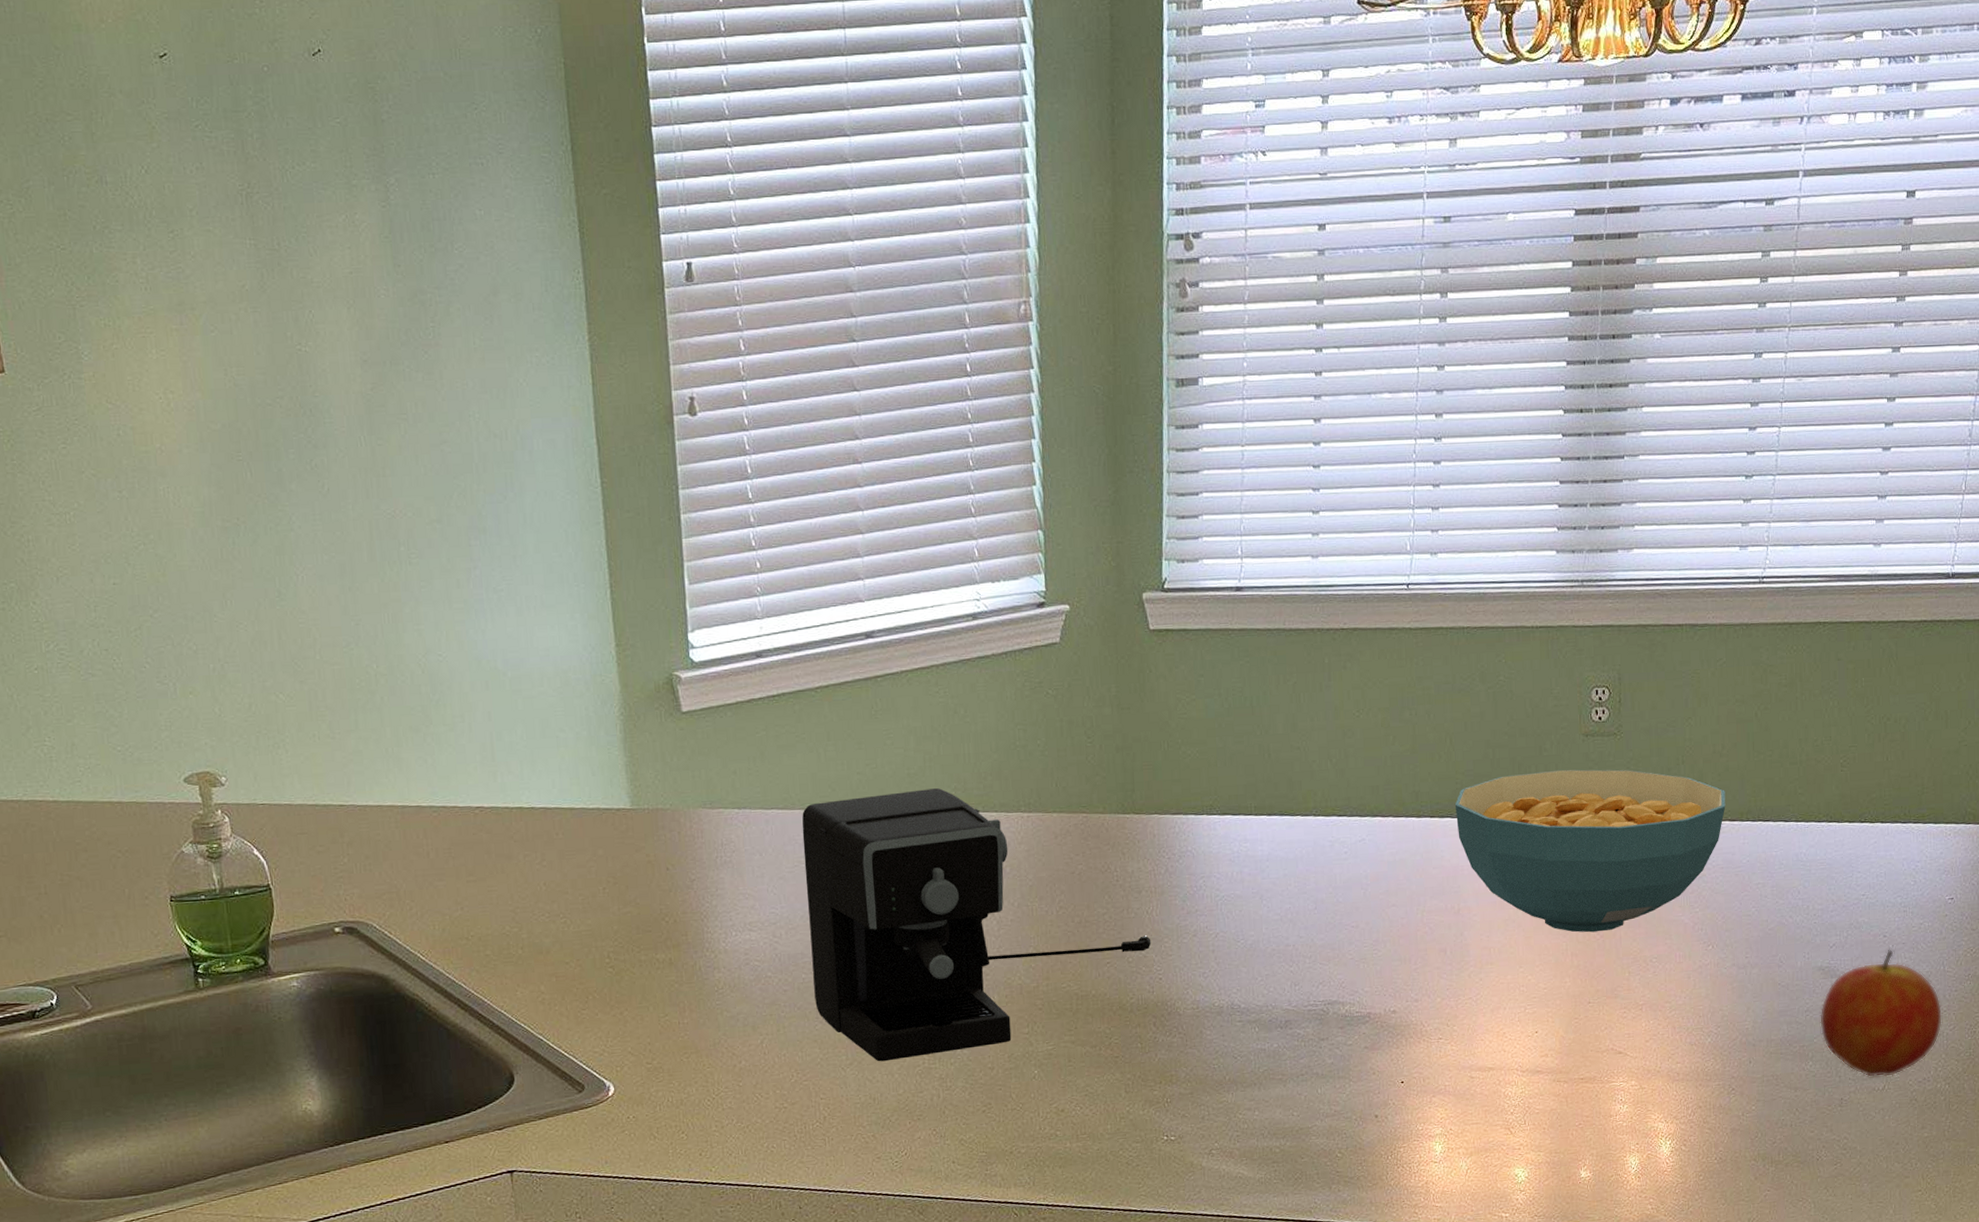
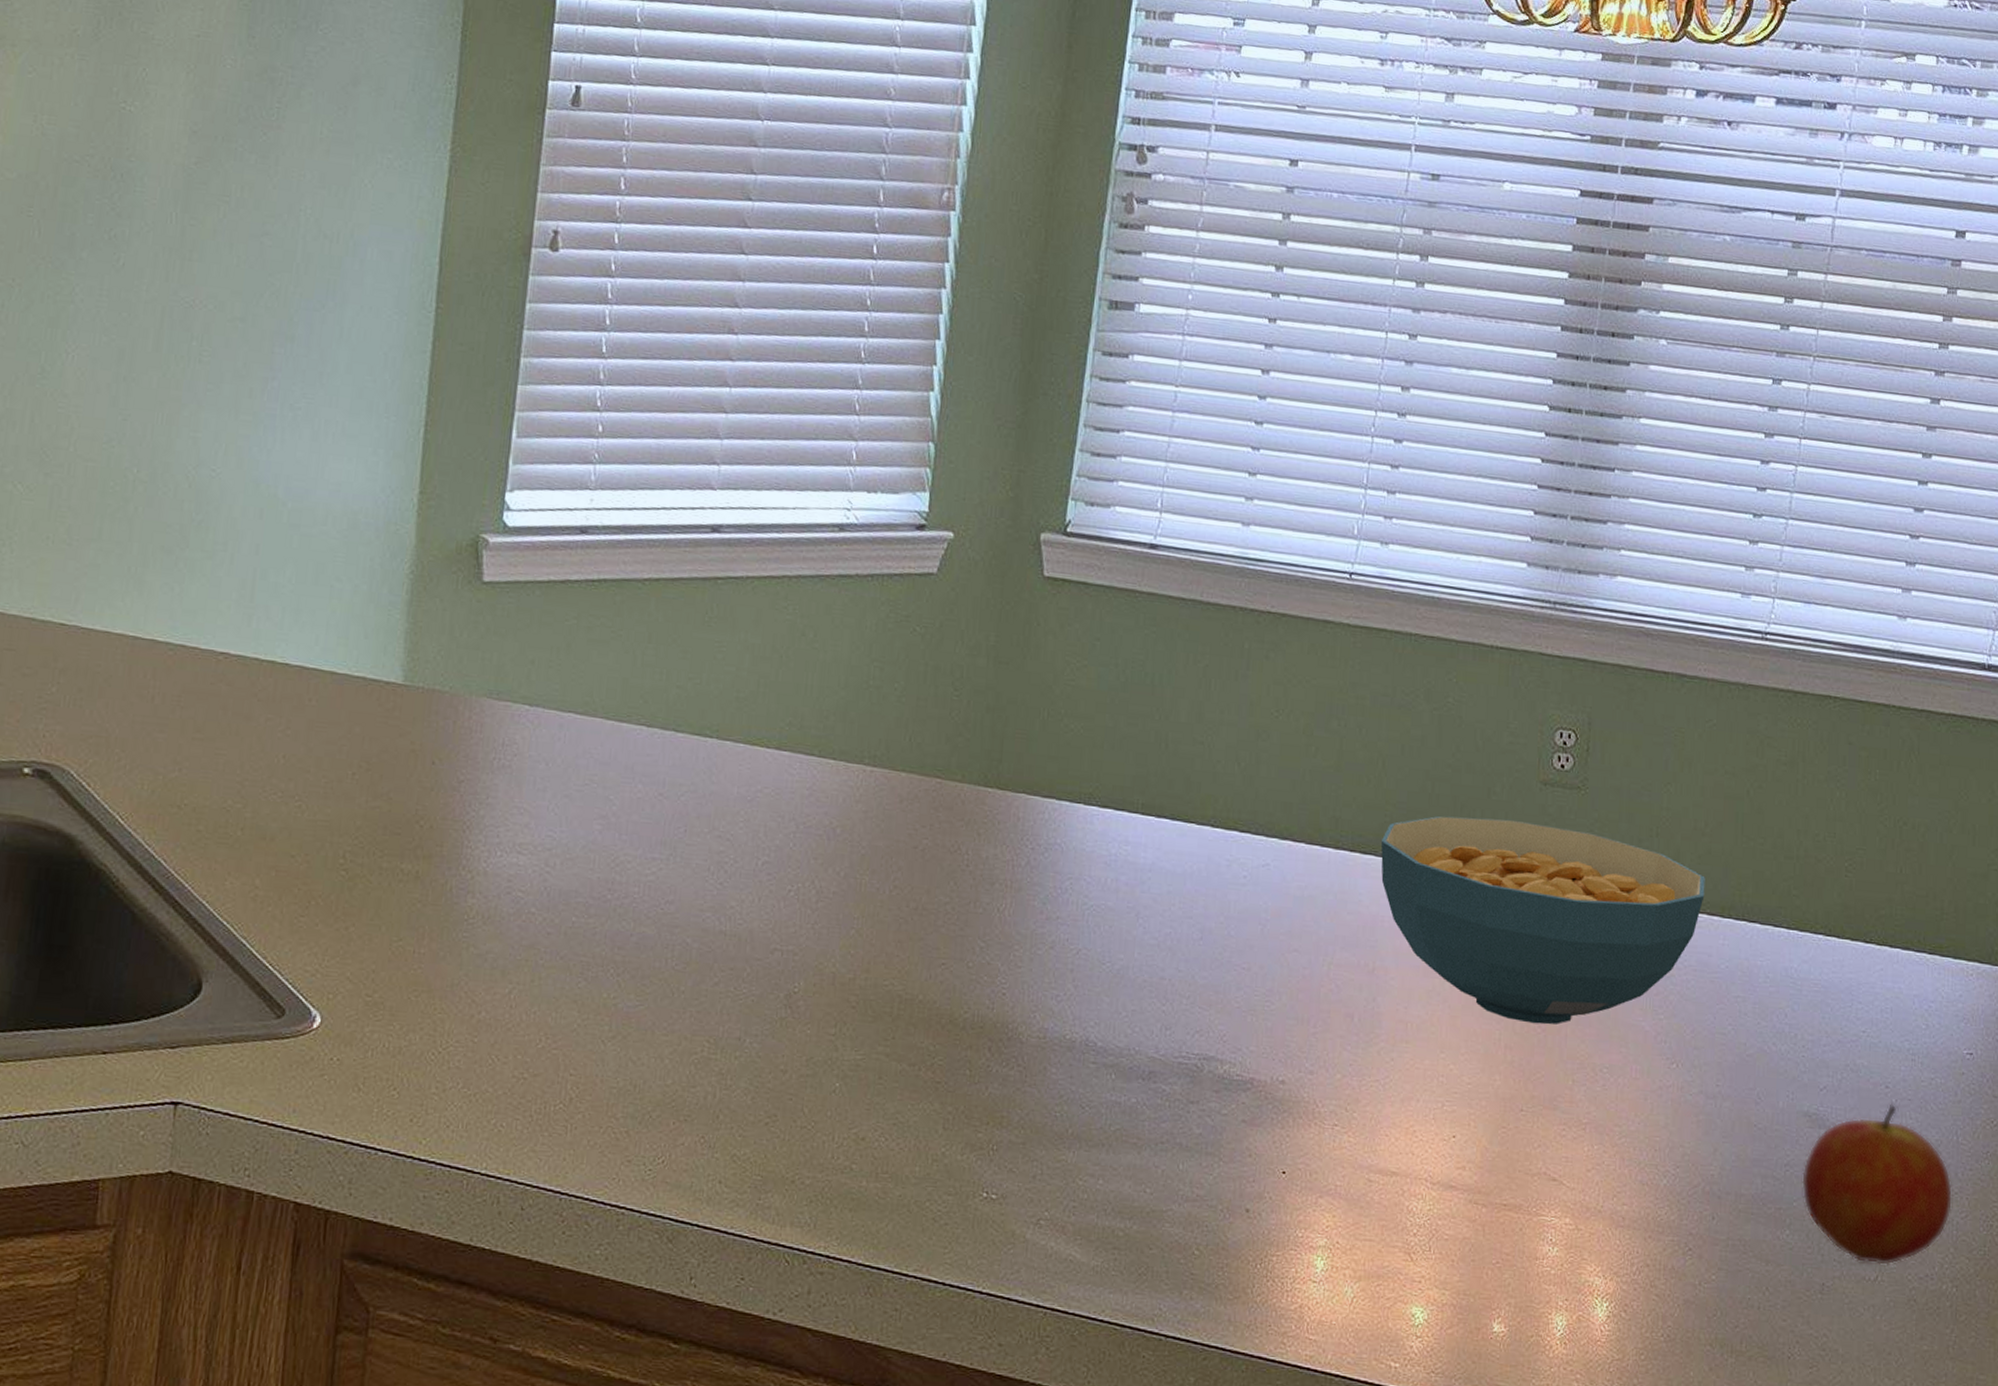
coffee maker: present [802,788,1152,1062] -> none [582,713,999,1043]

